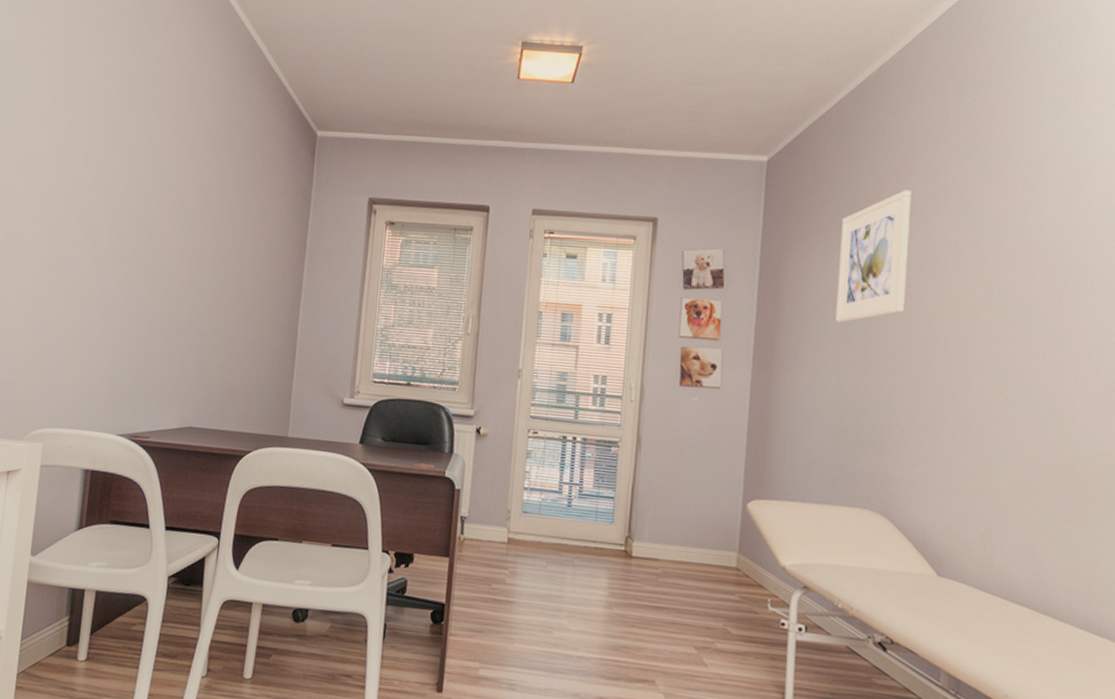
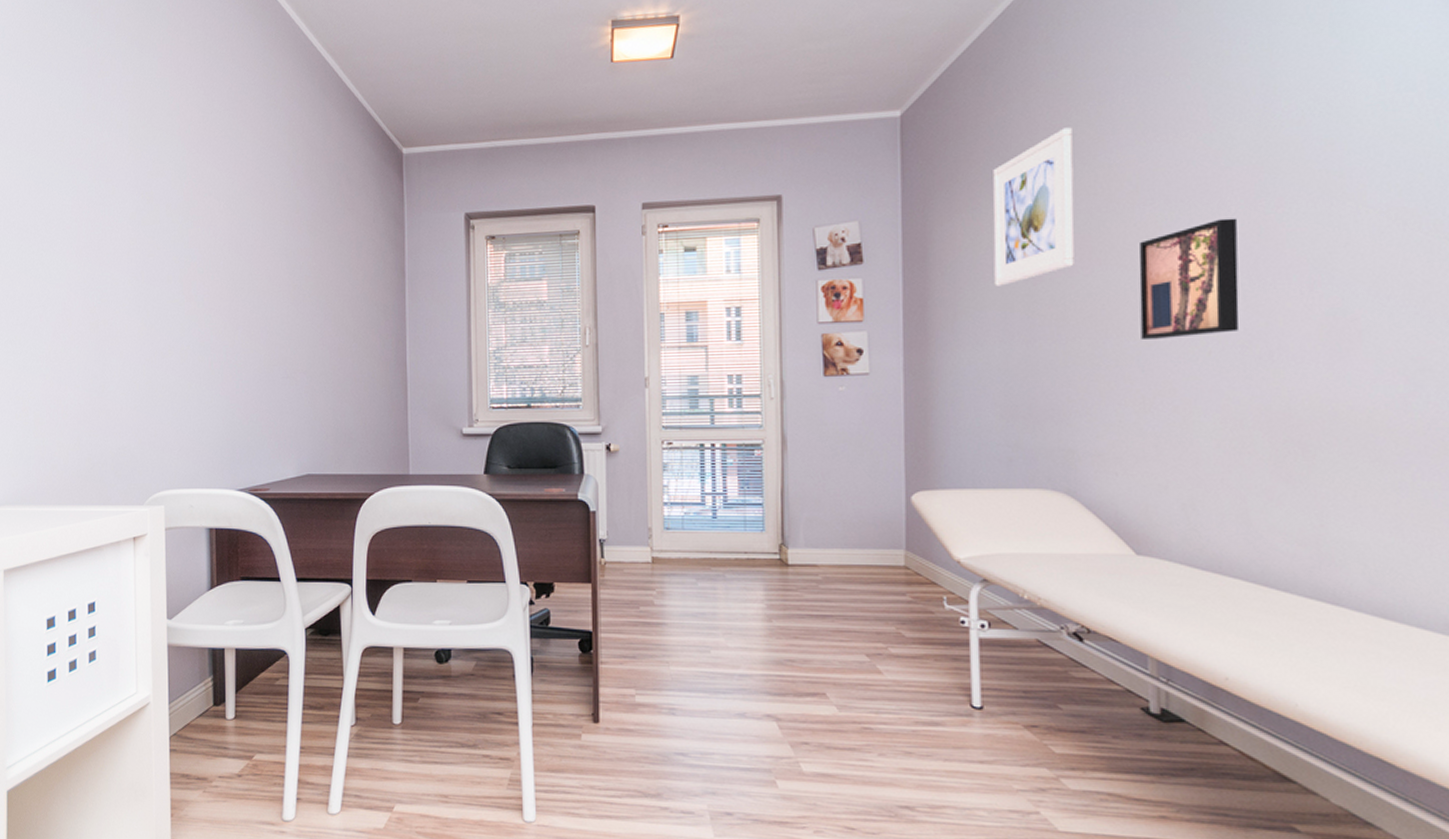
wall art: none [956,285,1042,386] -> present [1139,218,1240,339]

